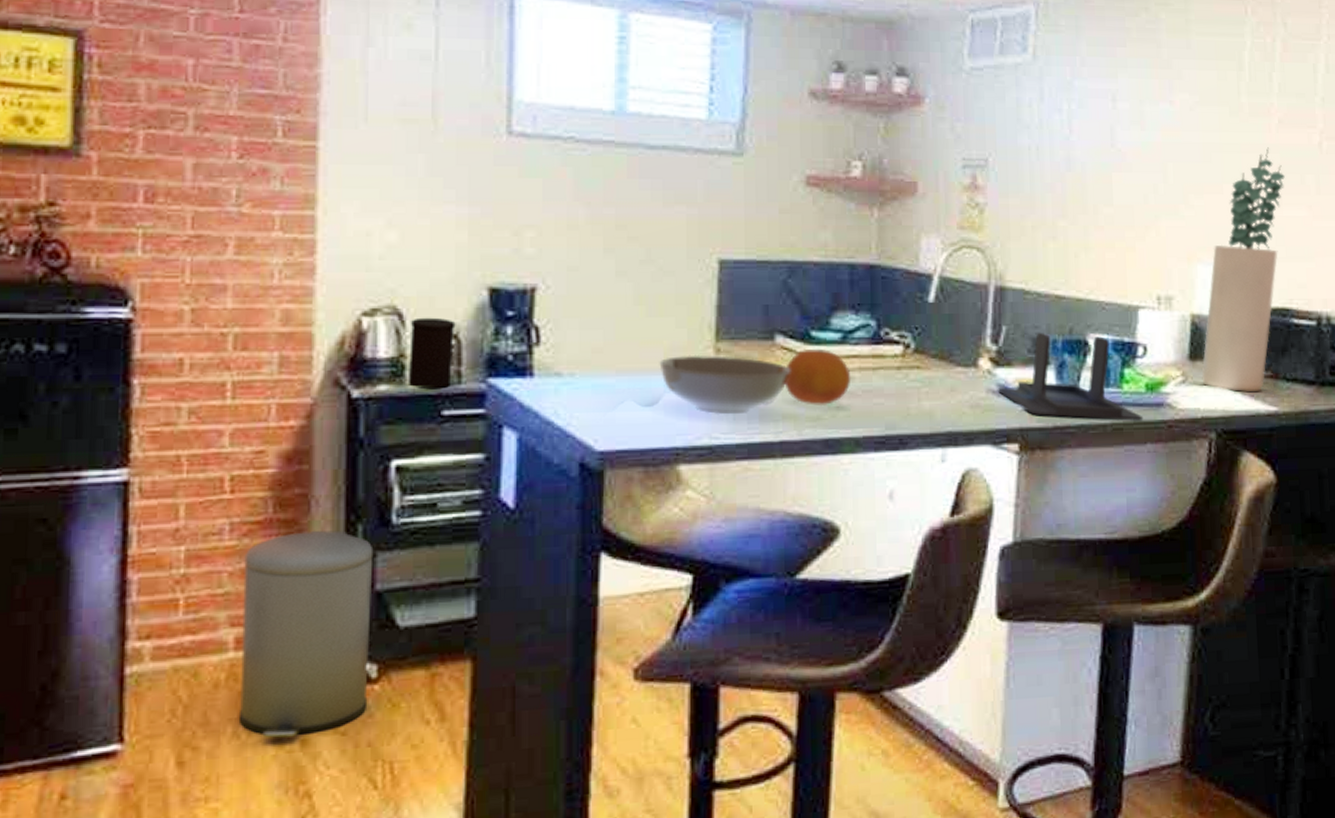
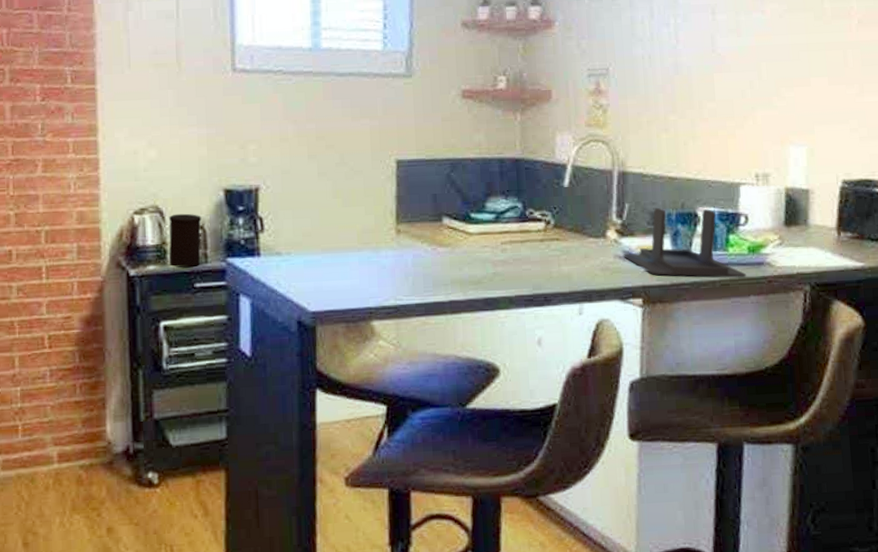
pedal bin: present [240,530,374,738] -> none [61,374,152,527]
bowl: present [659,354,791,415] -> none [354,235,456,282]
fruit: present [784,348,851,407] -> none [451,227,504,273]
vase: present [1202,147,1285,393] -> none [796,44,865,252]

